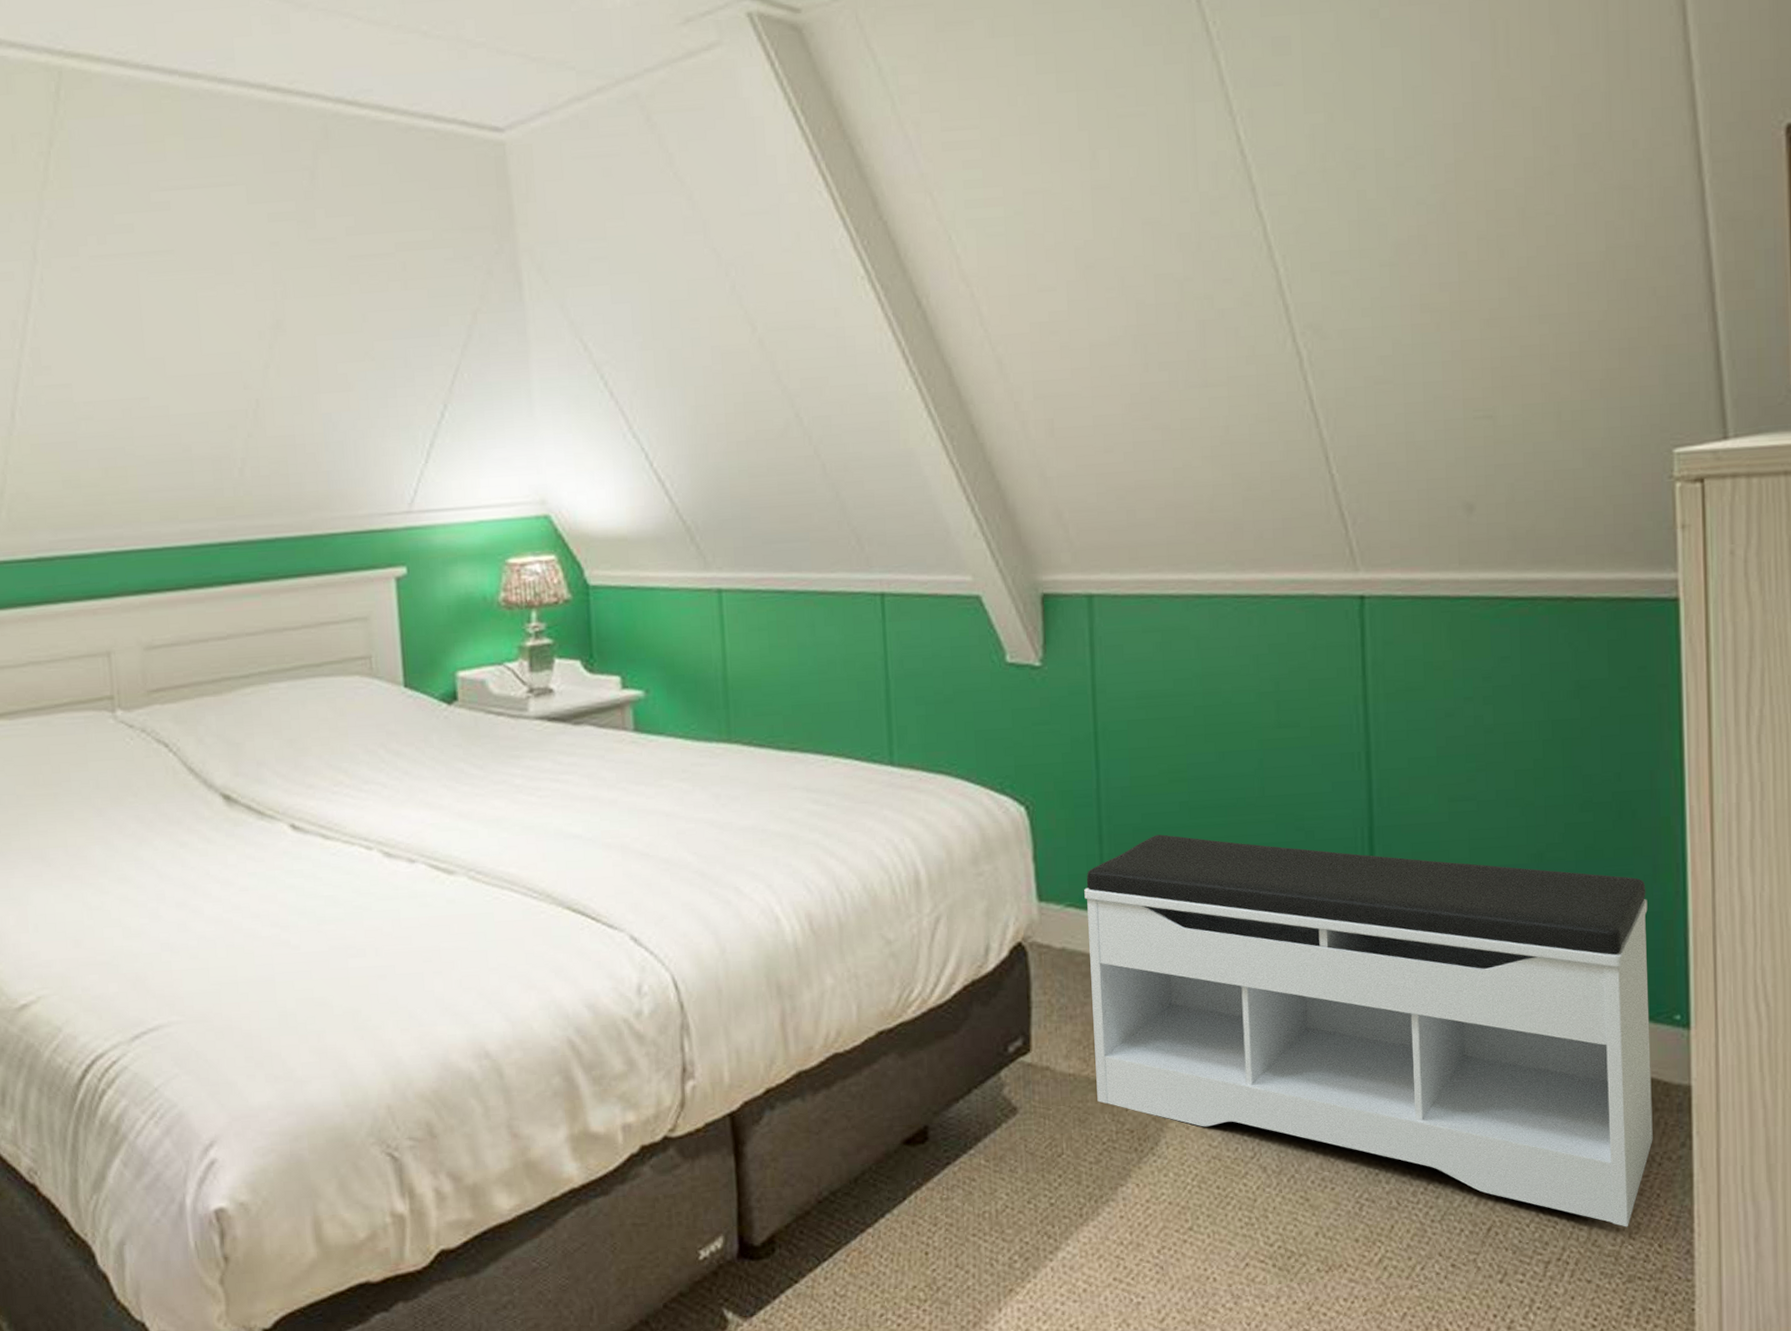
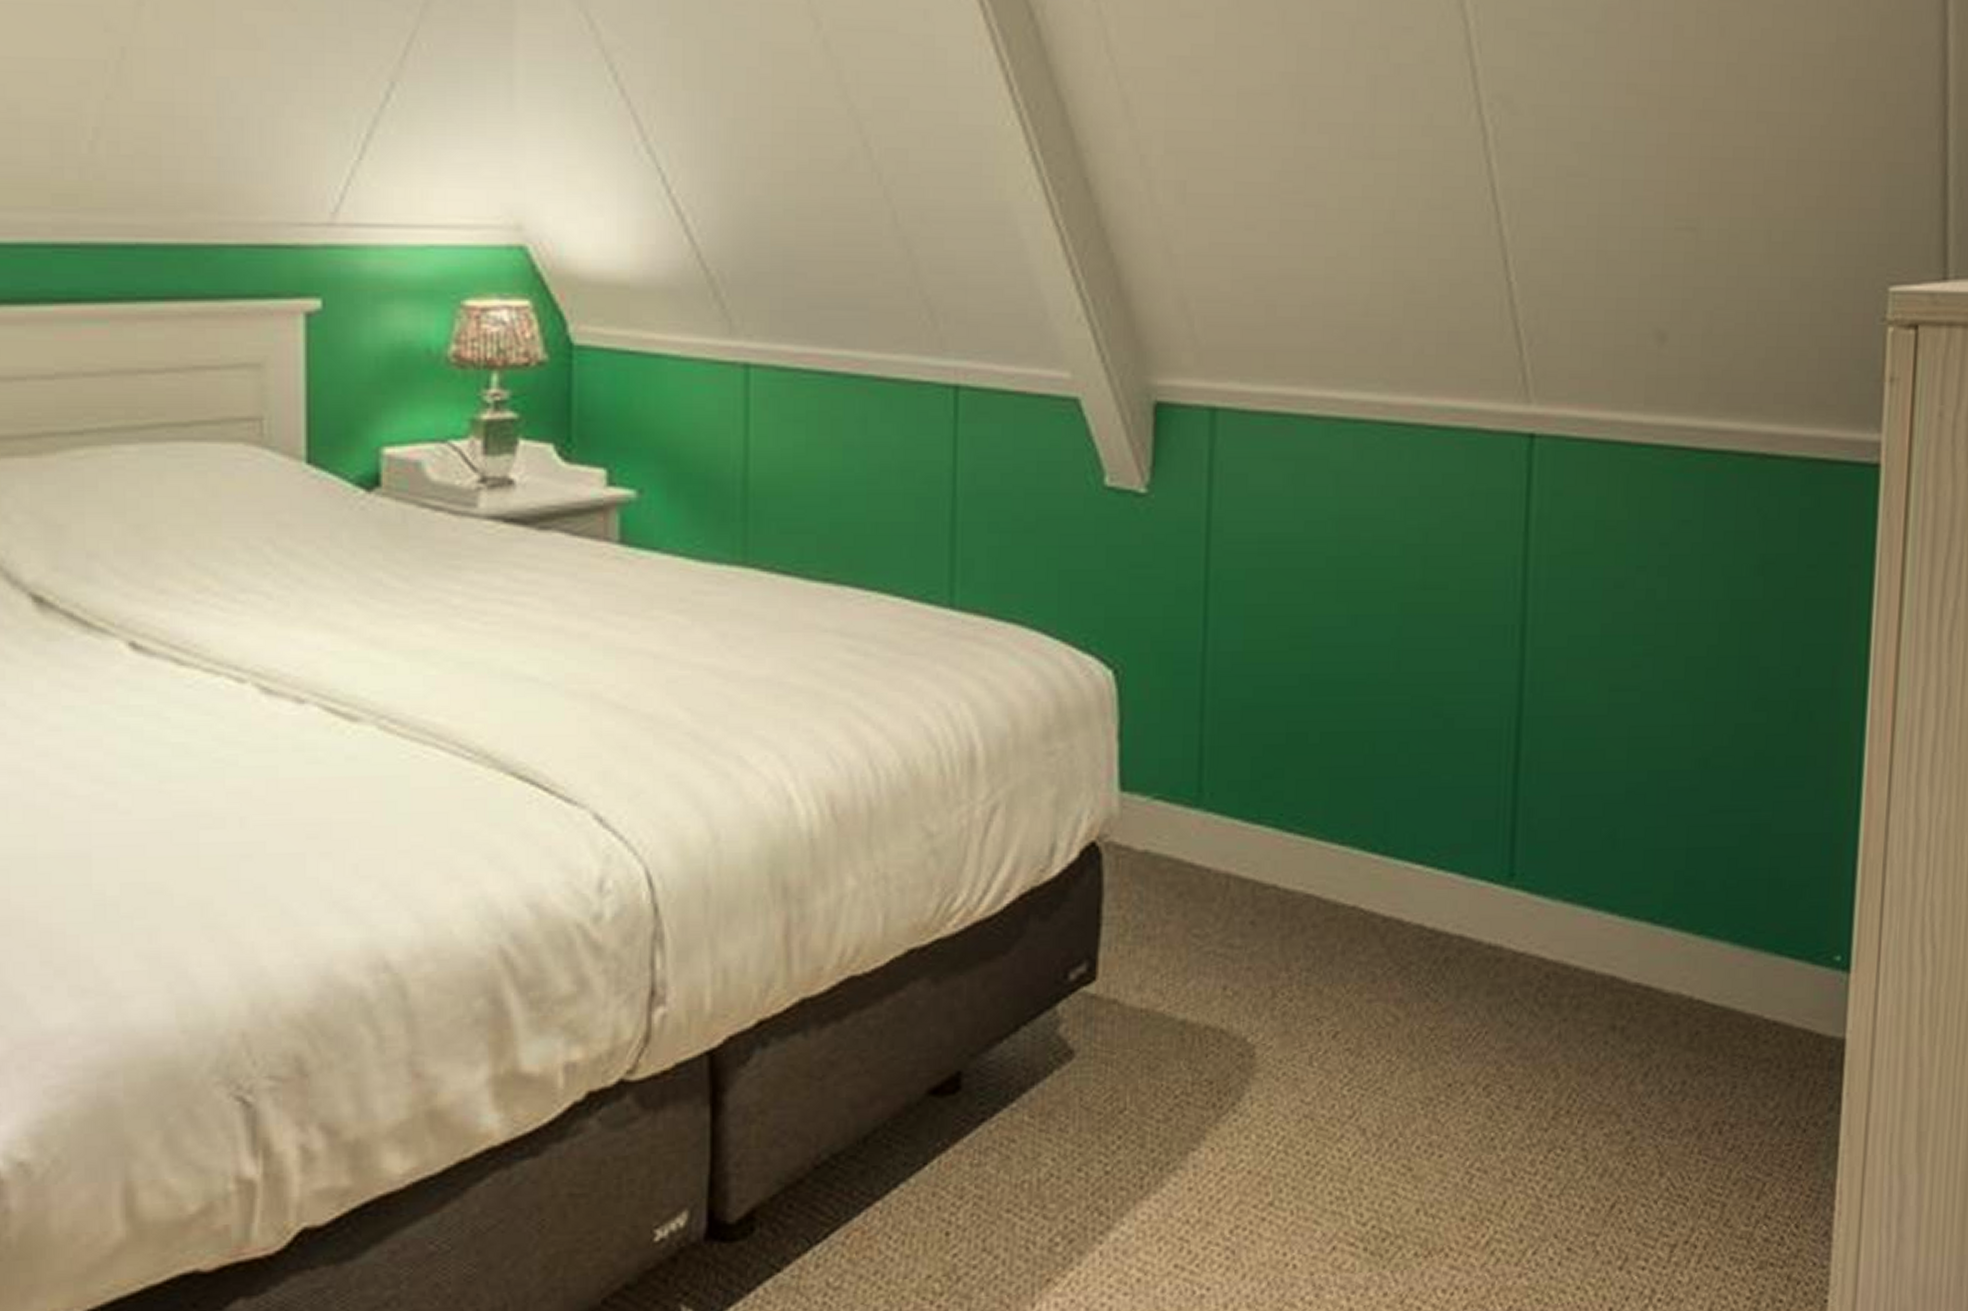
bench: present [1084,834,1653,1227] -> none [1172,714,1817,1204]

